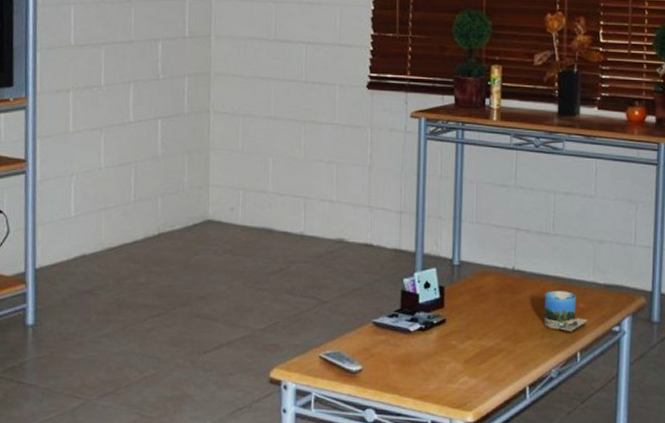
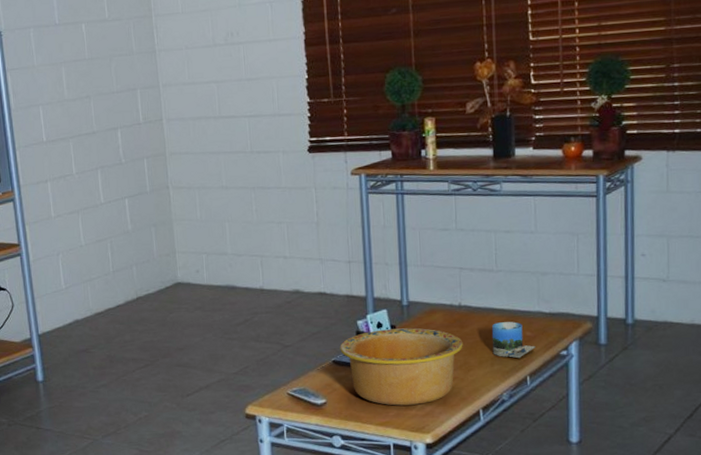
bowl: none [382,290,514,378] -> present [340,328,463,406]

